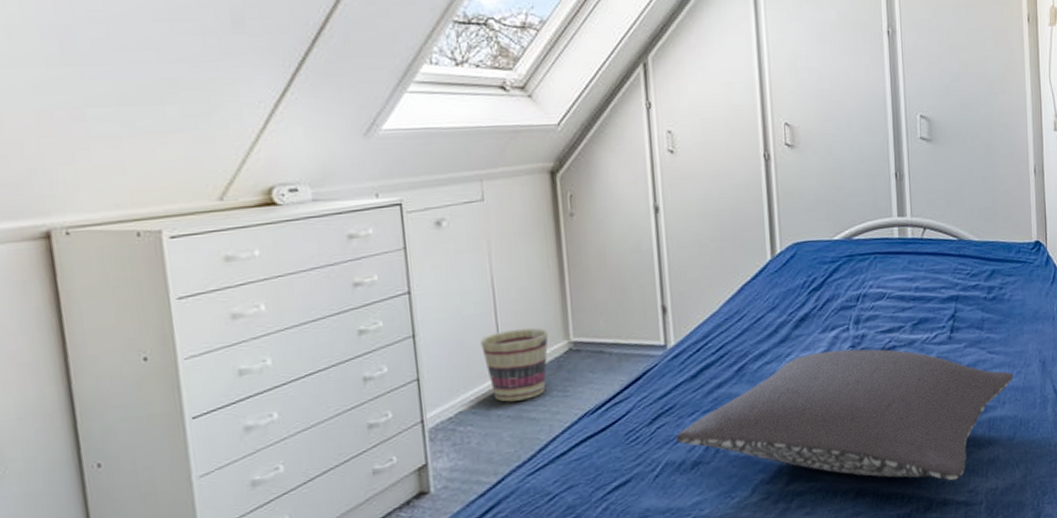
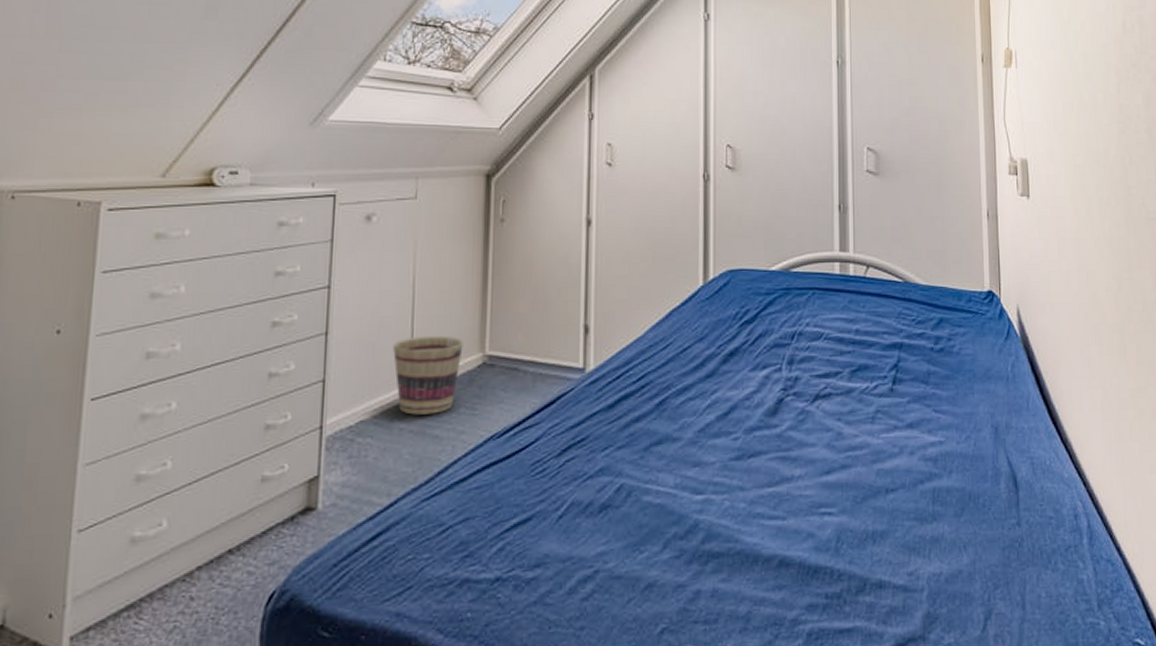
pillow: present [675,349,1014,481] -> none [584,391,962,559]

